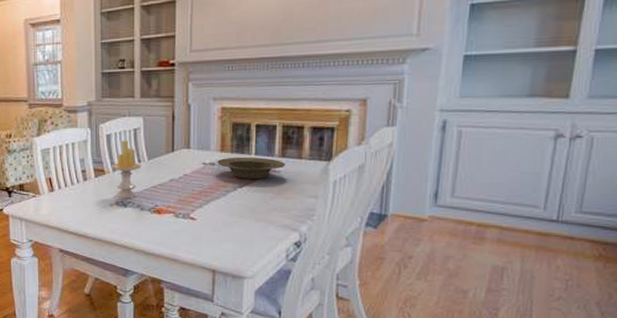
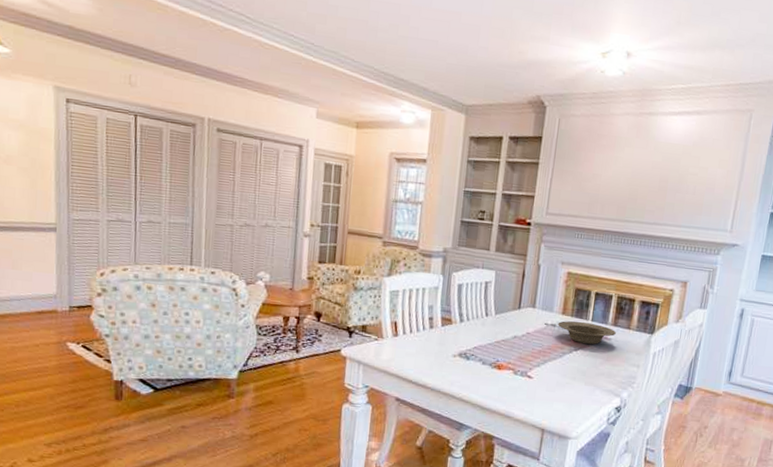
candle: present [111,140,142,198] -> none [458,292,489,352]

